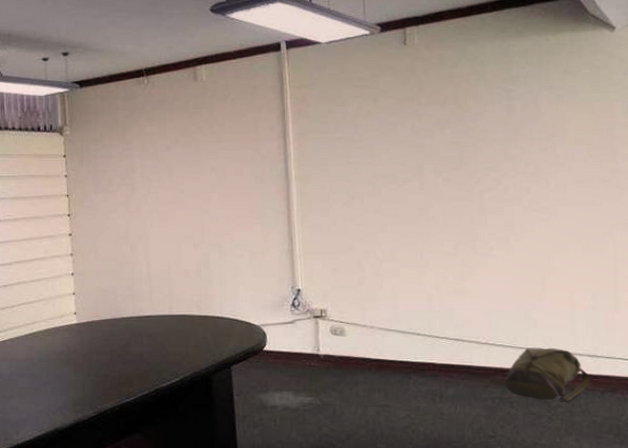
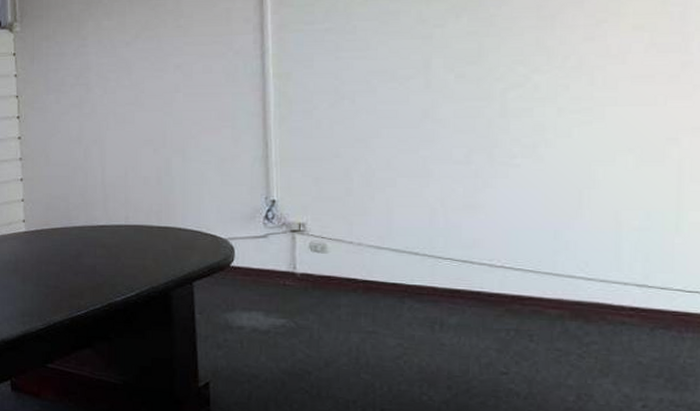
backpack: present [504,347,590,401] -> none [522,273,637,337]

